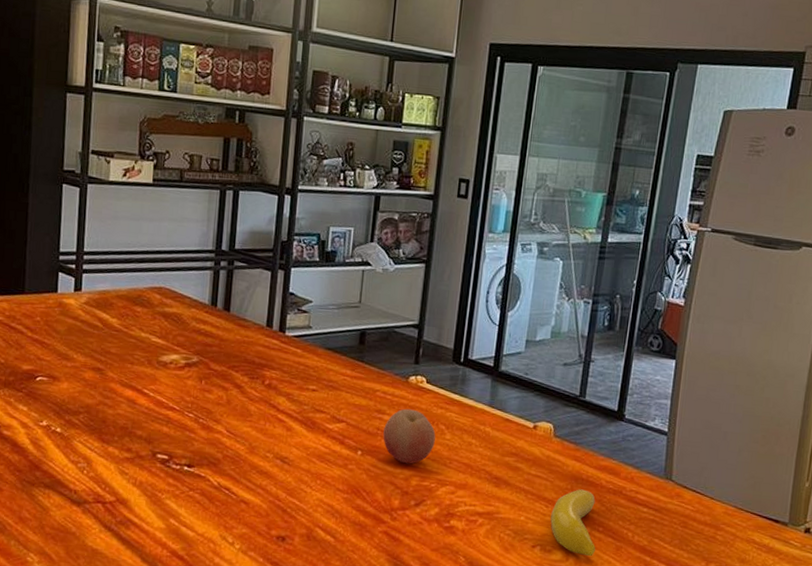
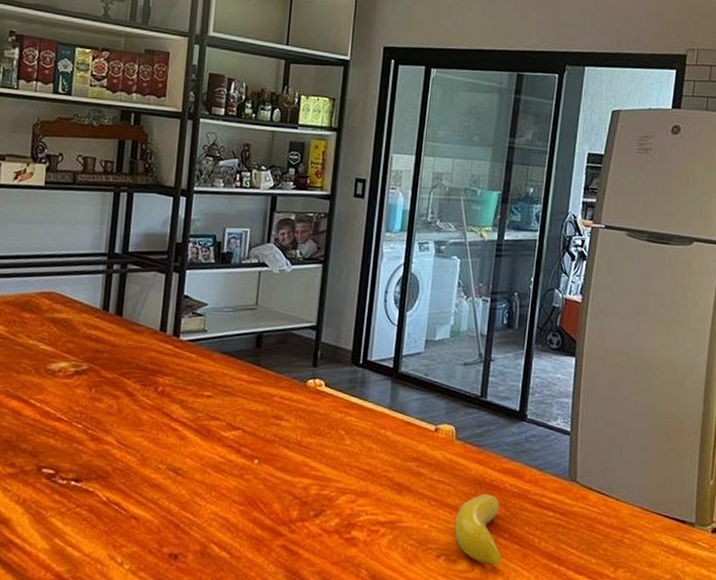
fruit: present [383,408,436,464] -> none [281,413,335,472]

